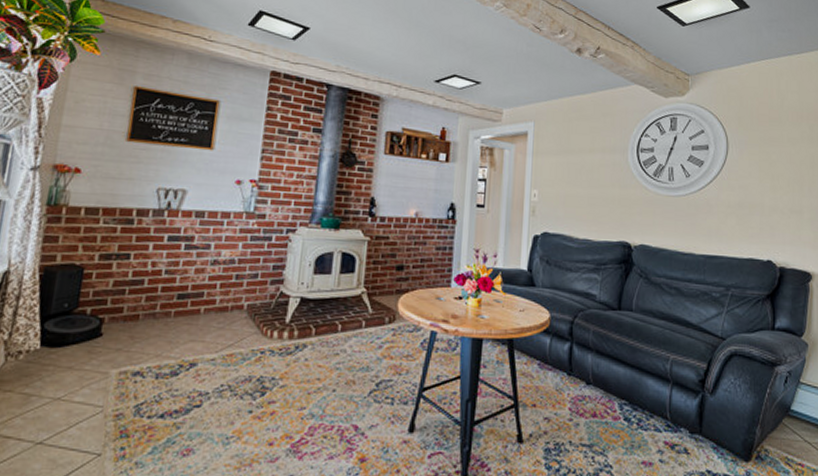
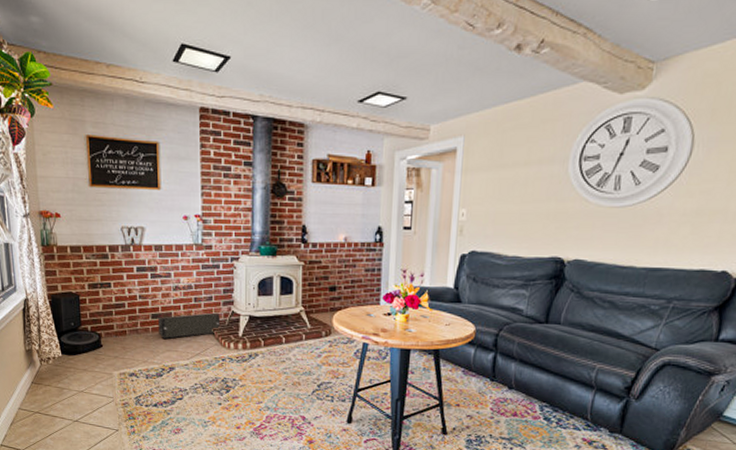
speaker: none [183,293,266,325] -> present [158,312,221,339]

